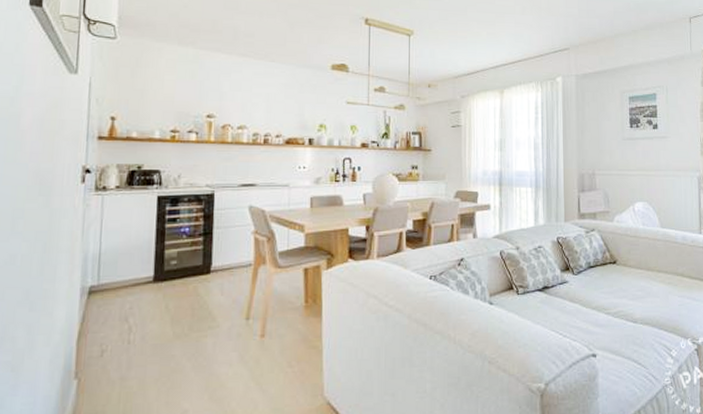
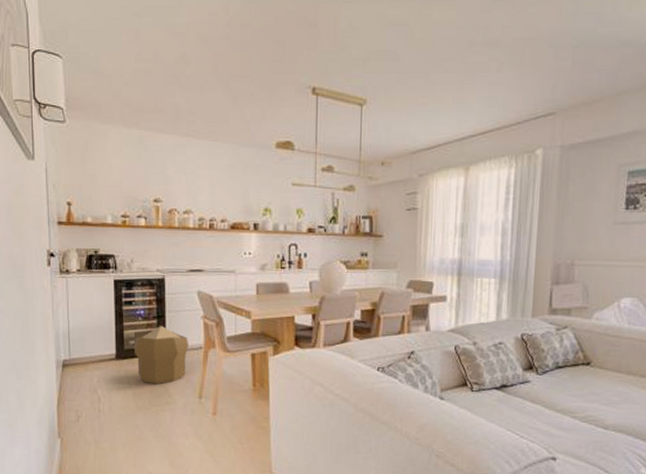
pouf: none [175,243,237,308] -> present [133,326,188,385]

